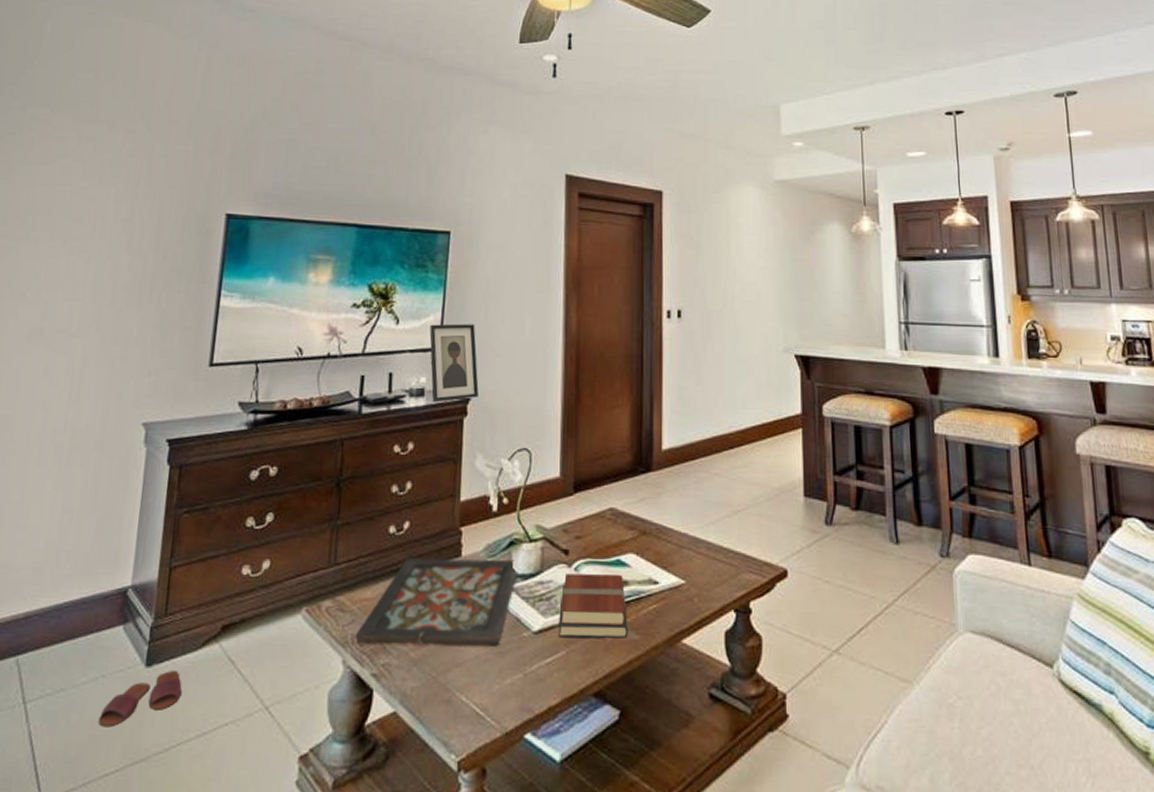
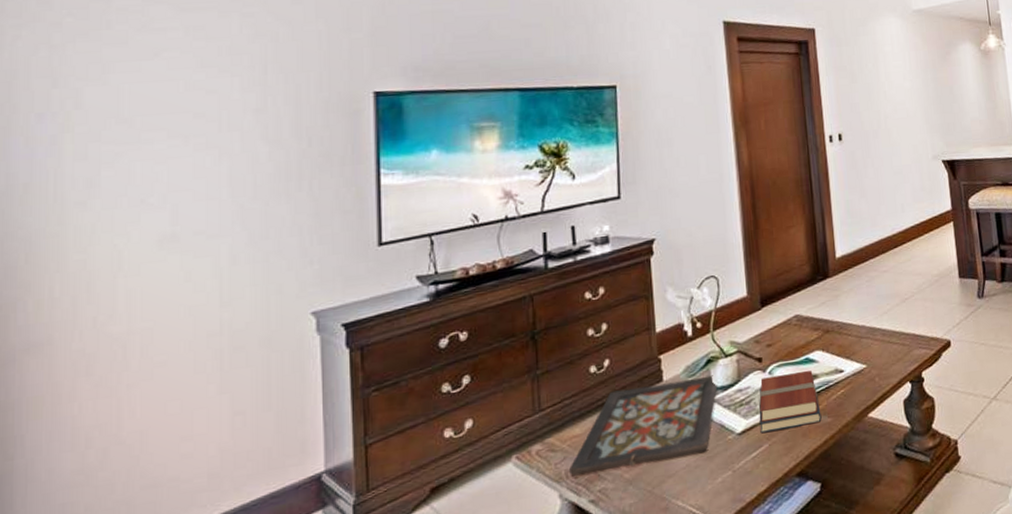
picture frame: present [429,323,479,403] -> none [607,170,662,248]

